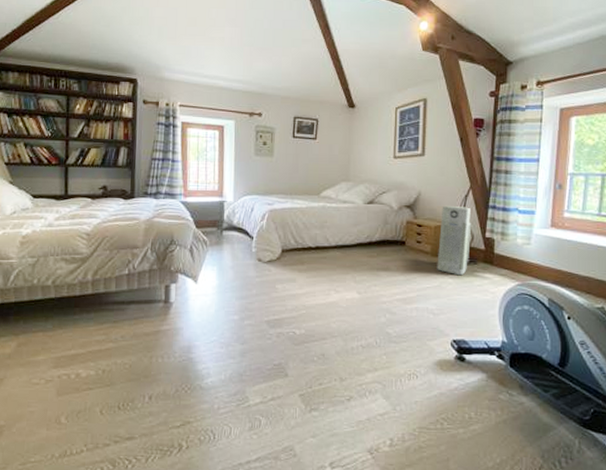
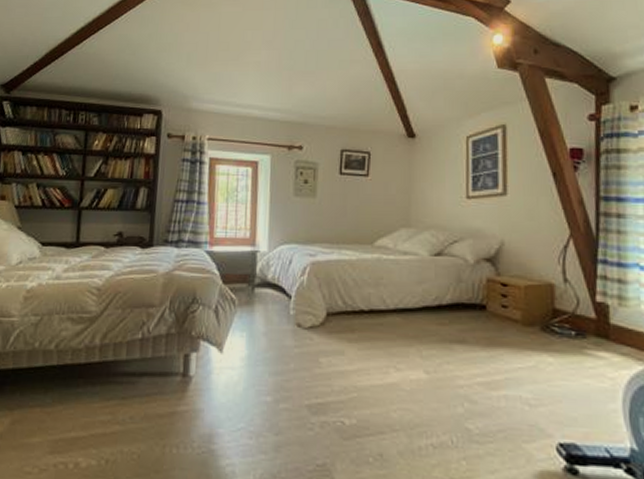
air purifier: present [437,206,472,276] -> none [530,260,576,354]

